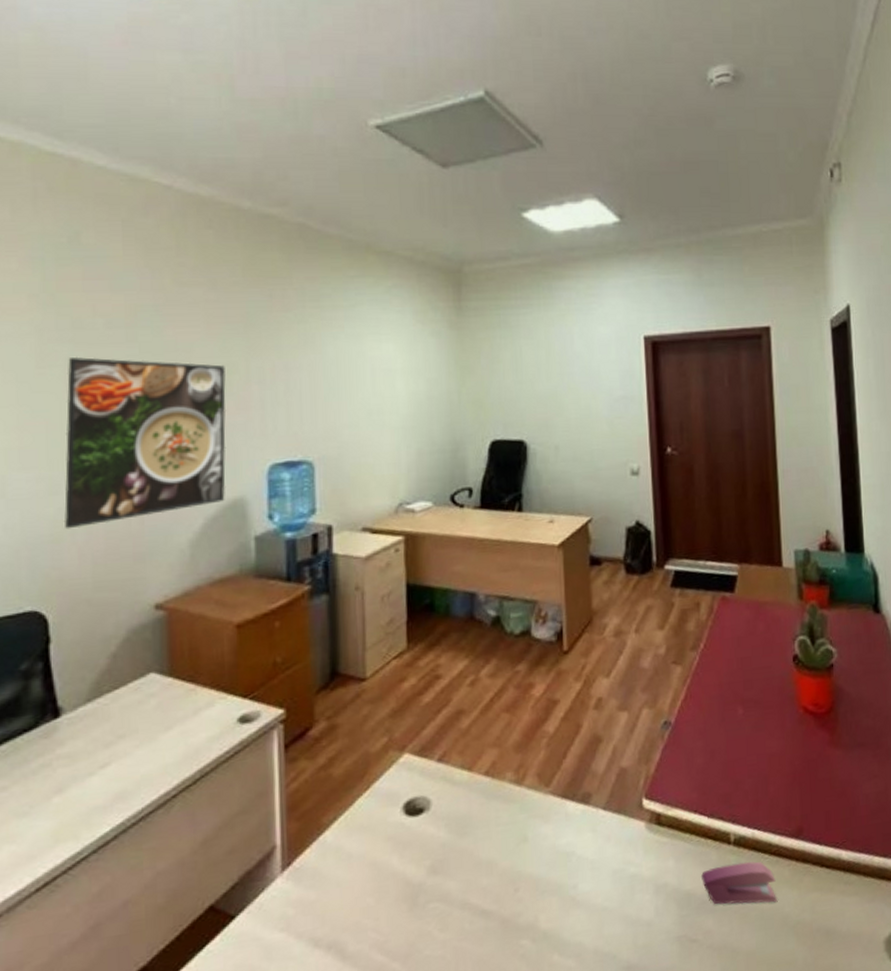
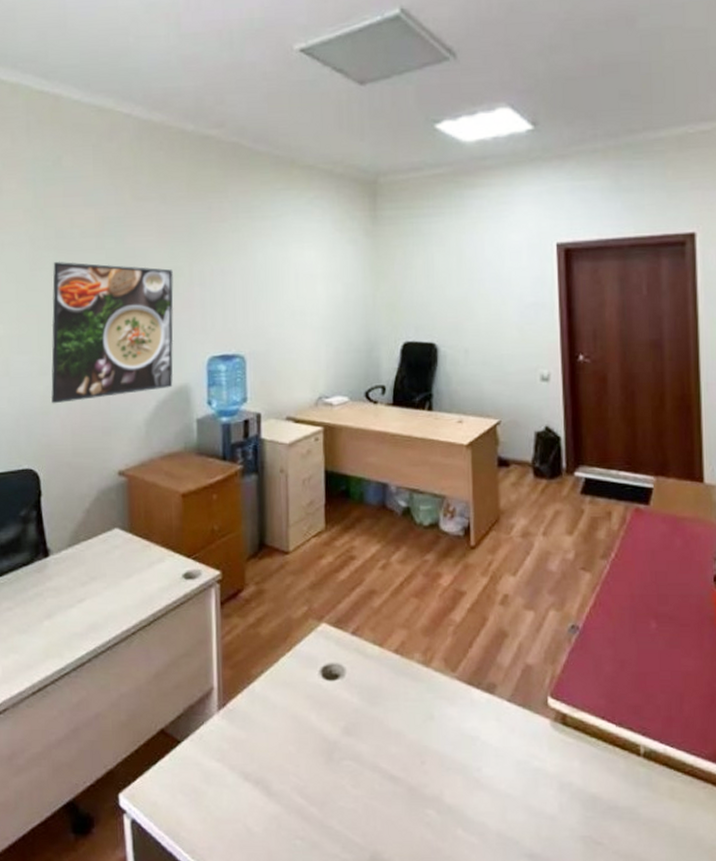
stapler: present [701,861,778,905] -> none [608,775,691,822]

